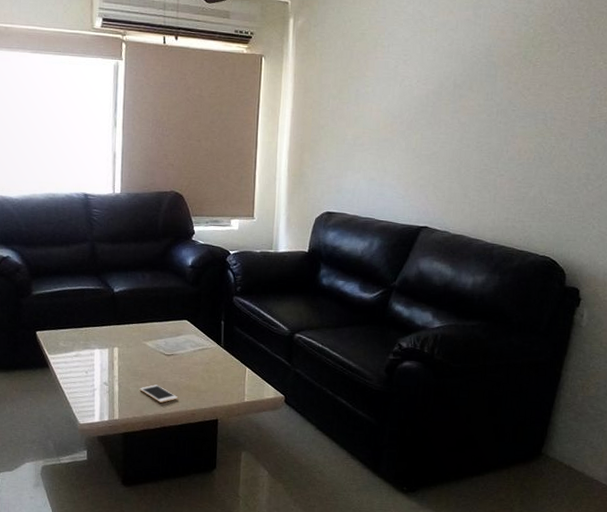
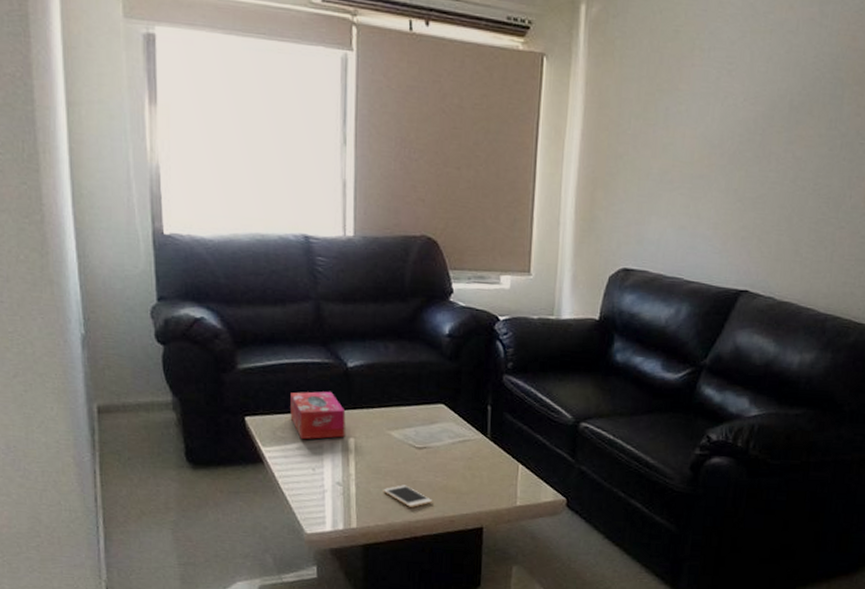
tissue box: none [70,311,112,349] -> present [290,391,346,440]

